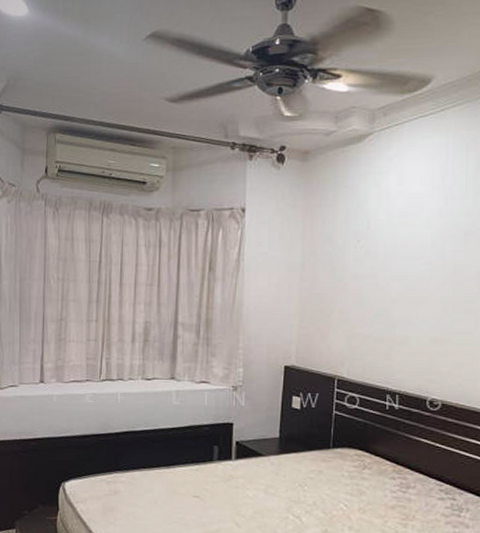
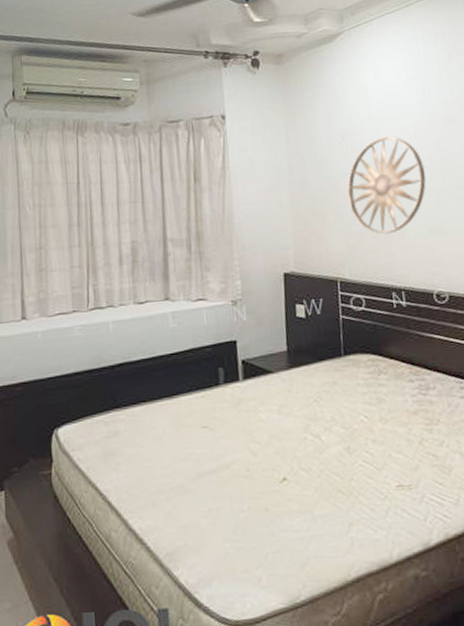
wall art: none [356,242,436,339] -> present [347,136,426,235]

